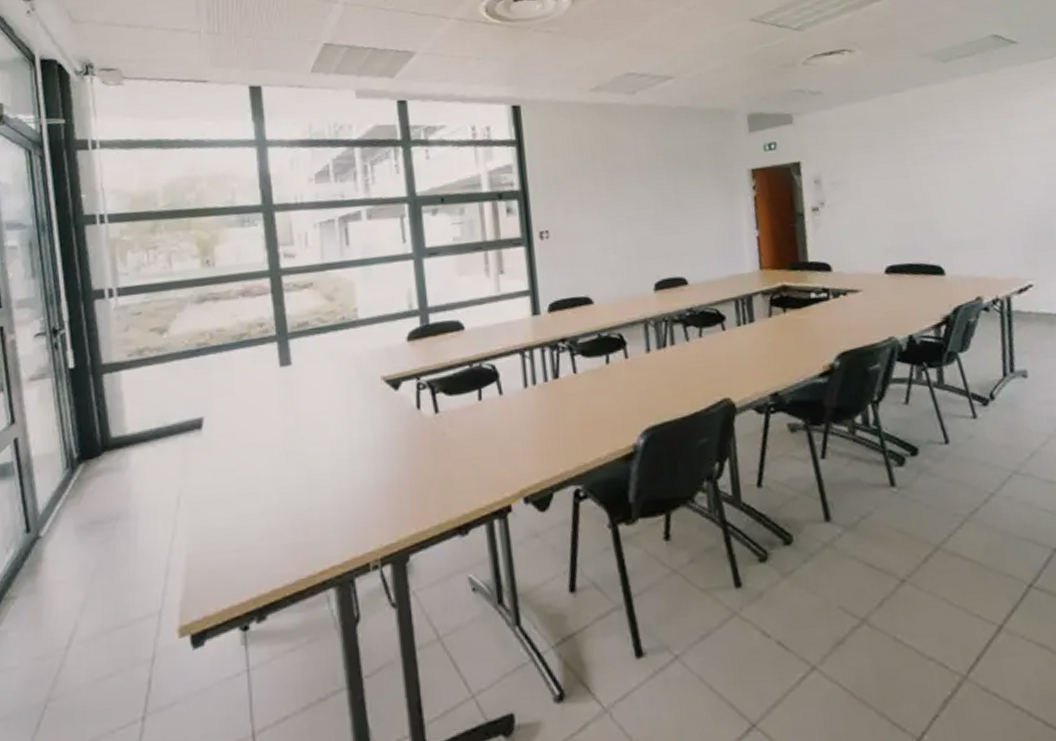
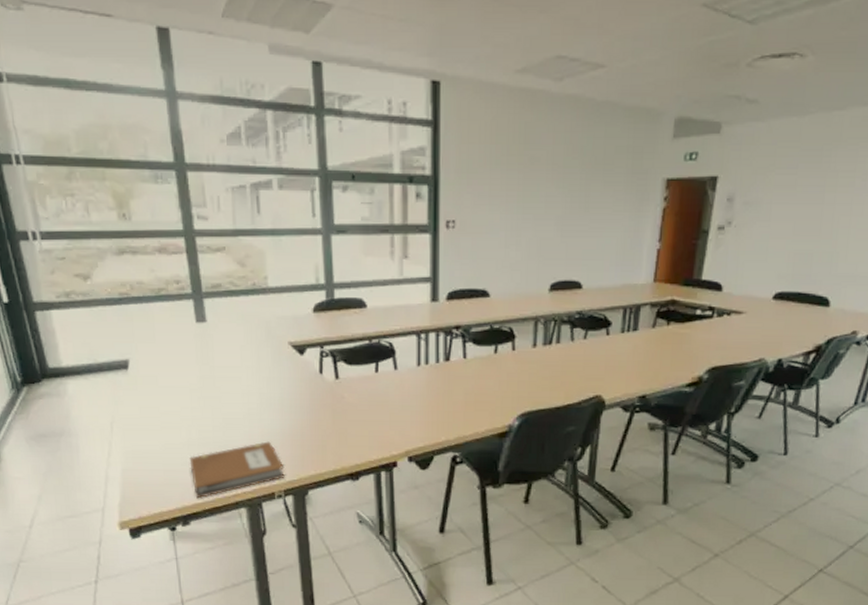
notebook: none [268,497,381,583] -> present [189,441,285,499]

